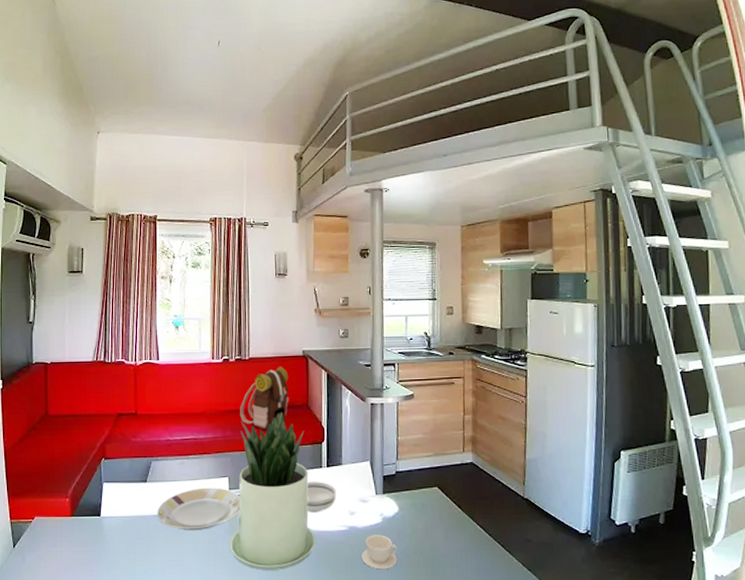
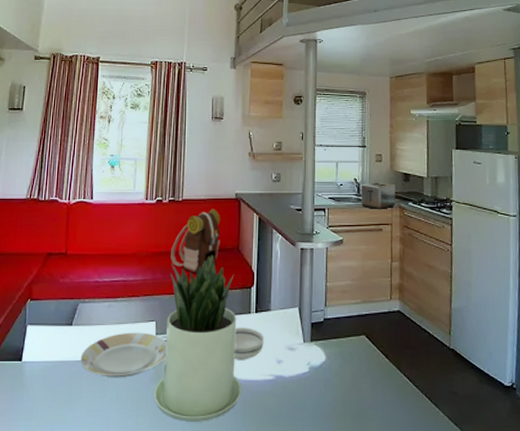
teacup: present [361,534,398,570] -> none [287,384,324,422]
toaster: none [431,335,468,364] -> present [361,182,396,210]

